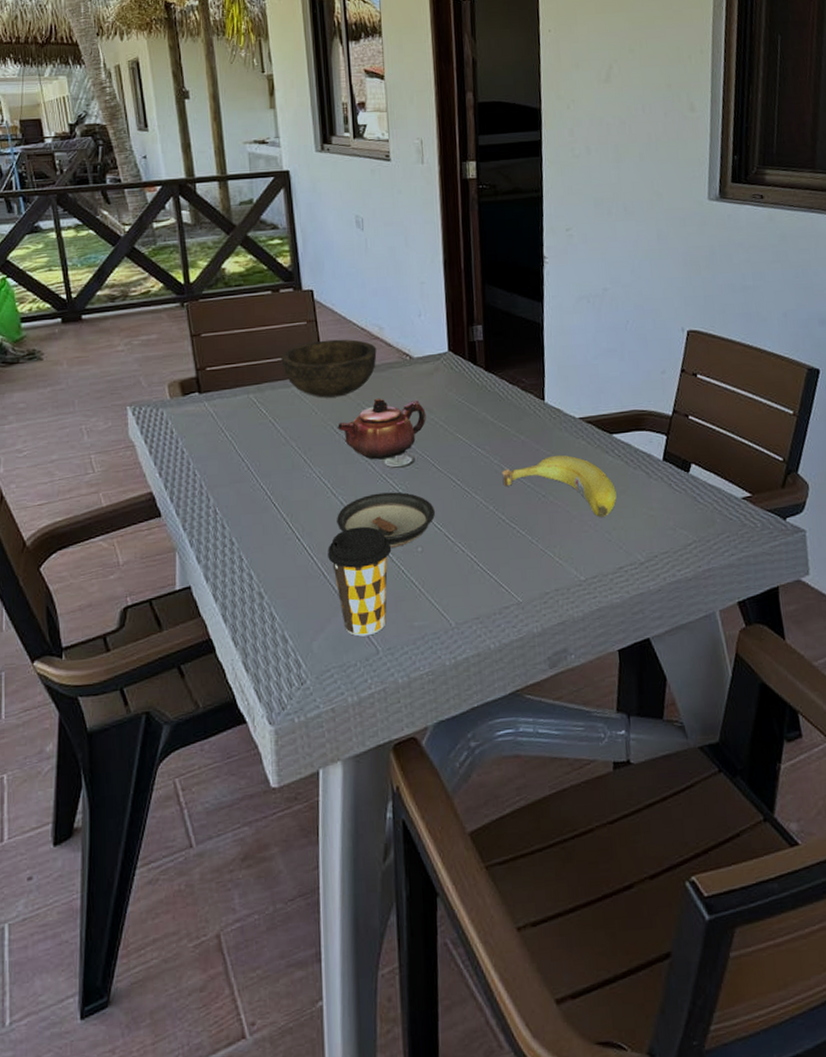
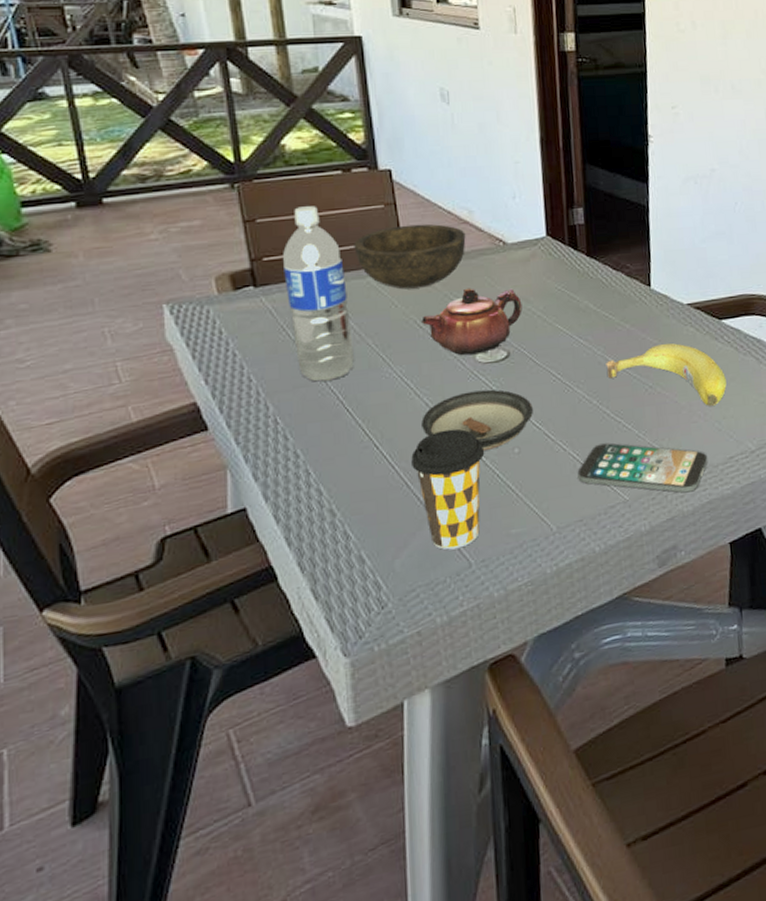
water bottle: none [223,322,280,479] -> present [283,206,354,382]
smartphone: none [474,547,598,599] -> present [577,443,708,493]

